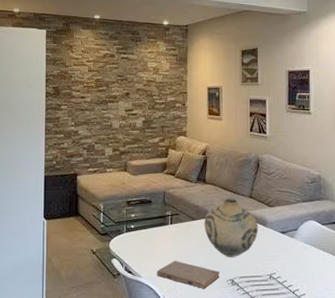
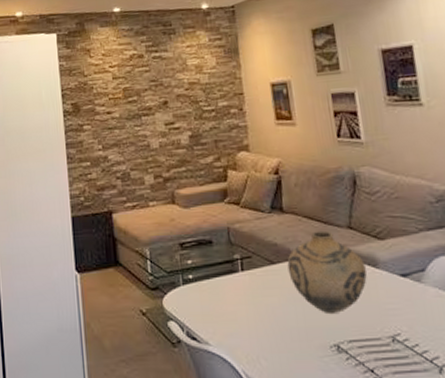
book: present [157,261,220,289] -> none [230,321,319,360]

